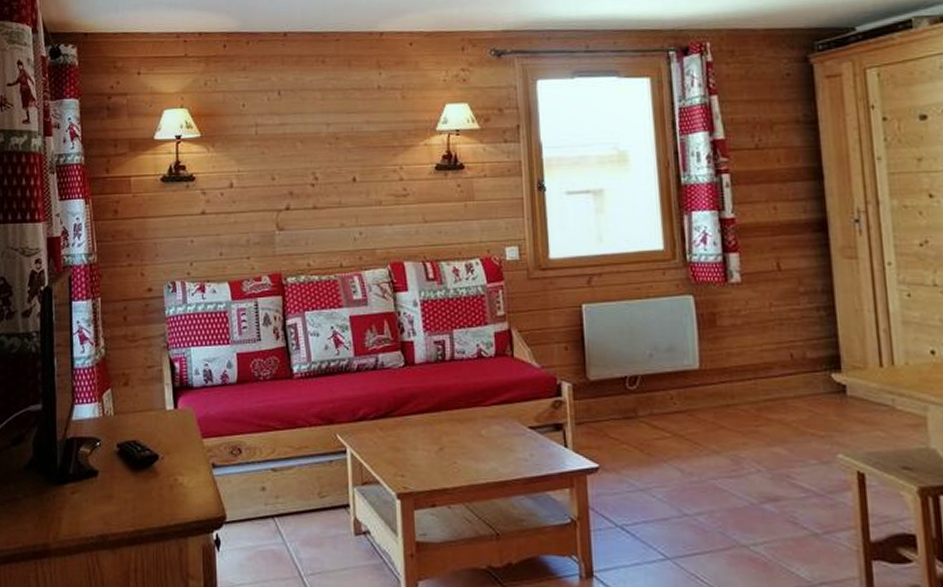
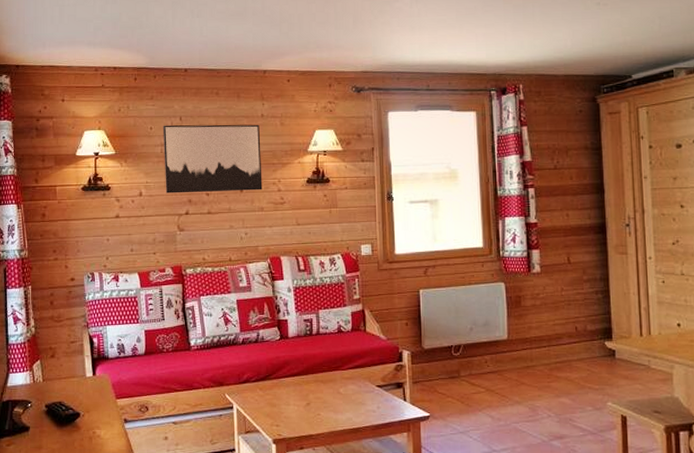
wall art: none [257,98,380,185] -> present [163,124,263,194]

